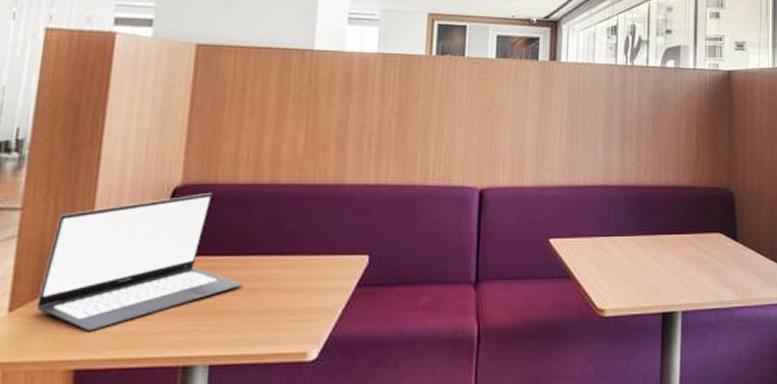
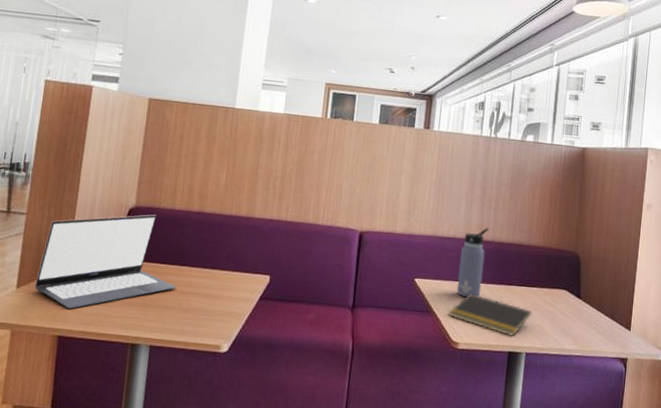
notepad: none [591,249,685,295] -> present [448,294,532,337]
water bottle: none [598,170,632,255] -> present [456,227,490,298]

